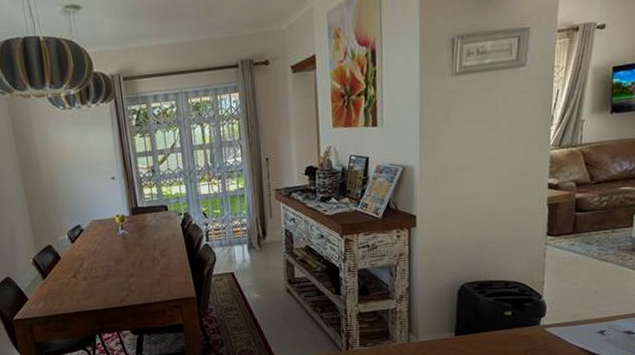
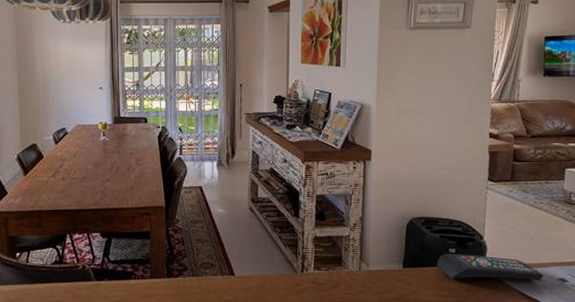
remote control: none [492,315,608,343] -> present [437,253,544,280]

